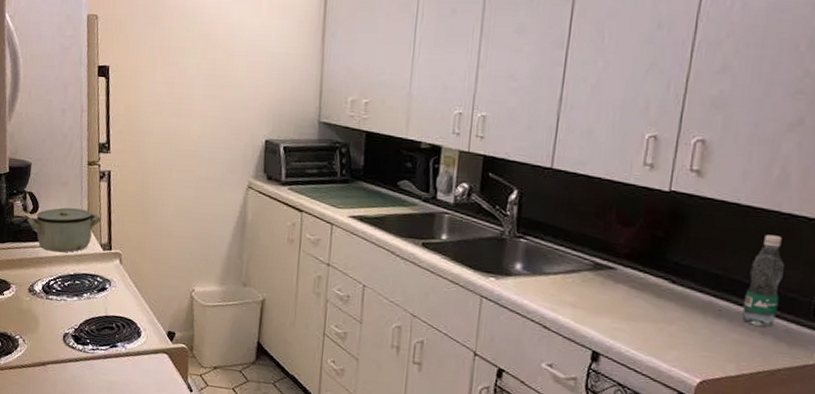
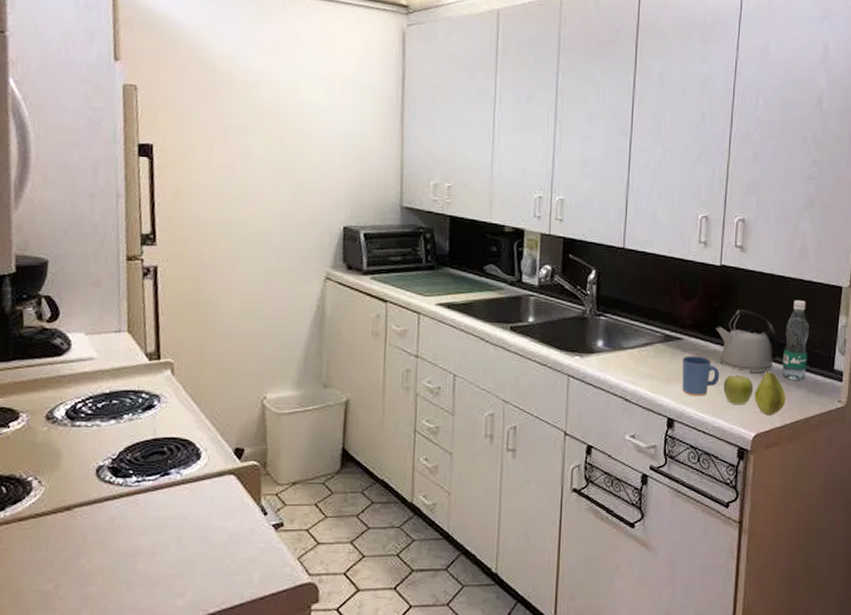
cooking pot: present [26,207,101,253] -> none [42,312,146,367]
mug: none [612,287,660,332] -> present [682,355,720,396]
kettle: none [657,241,739,315] -> present [715,309,778,374]
fruit: none [663,313,703,348] -> present [723,374,754,406]
fruit: none [703,309,746,362] -> present [755,369,786,416]

